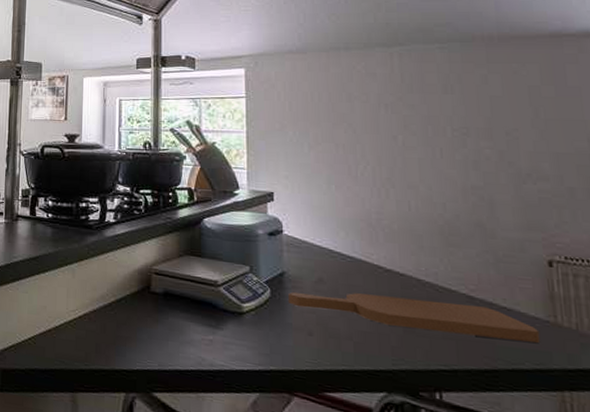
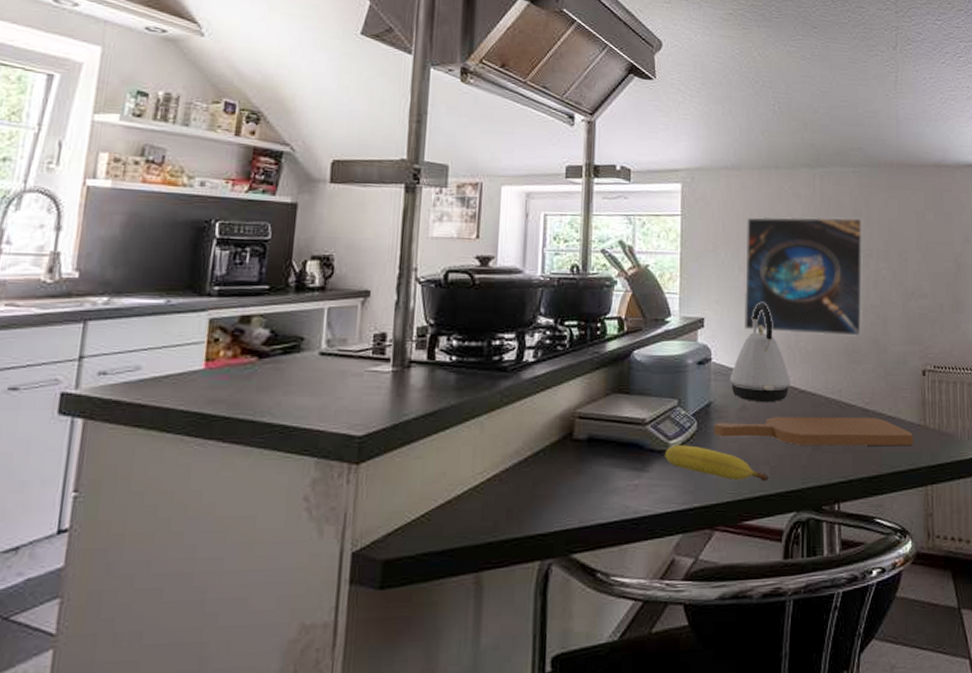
fruit: none [237,308,352,355] -> present [664,445,769,481]
kettle: none [303,180,374,278] -> present [730,303,791,401]
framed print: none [314,95,461,220] -> present [744,216,864,338]

